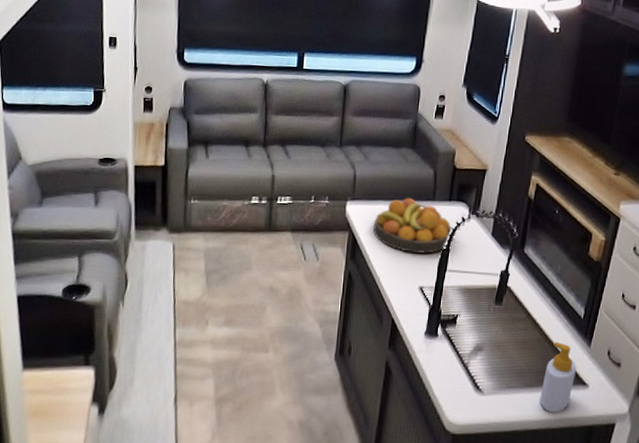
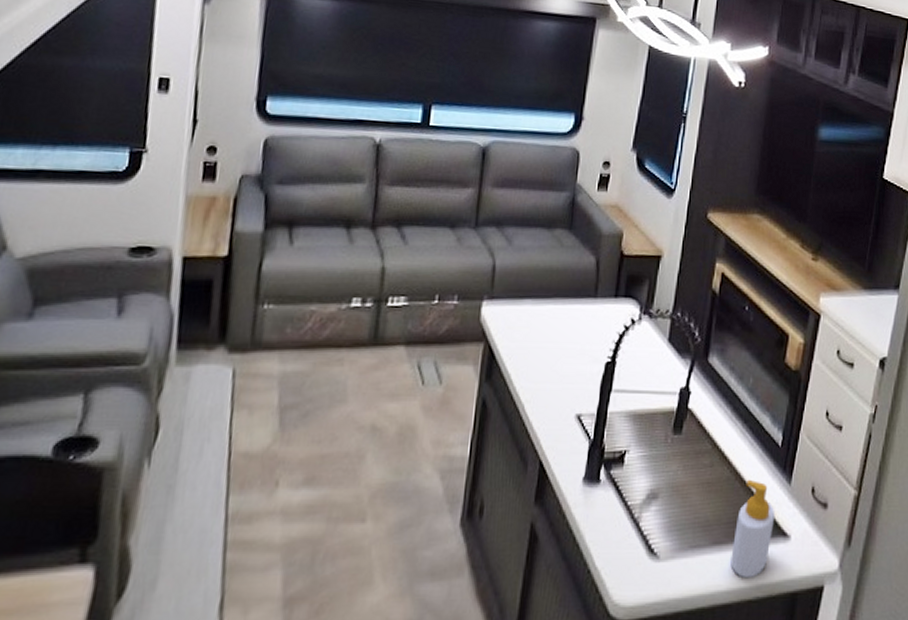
fruit bowl: present [373,198,452,254] -> none [517,295,619,369]

